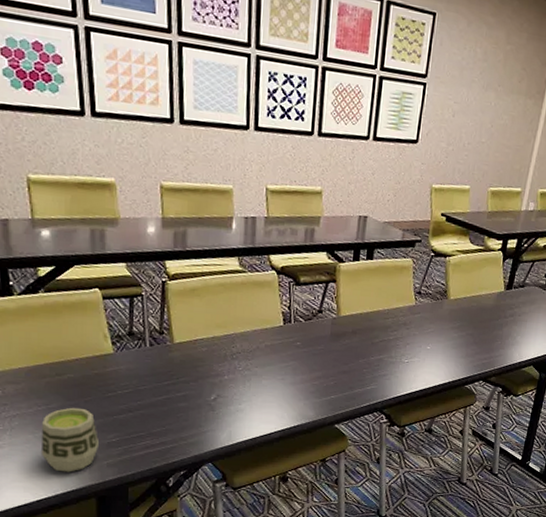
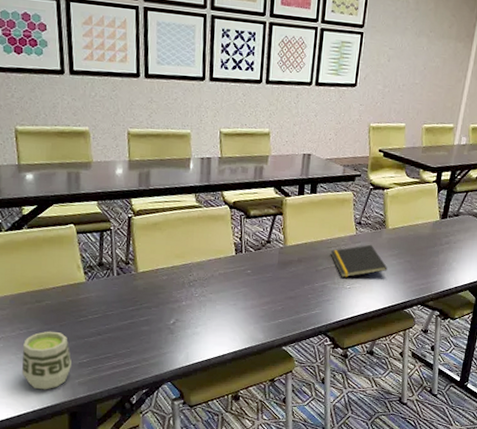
notepad: none [387,316,449,351] -> present [330,244,388,278]

